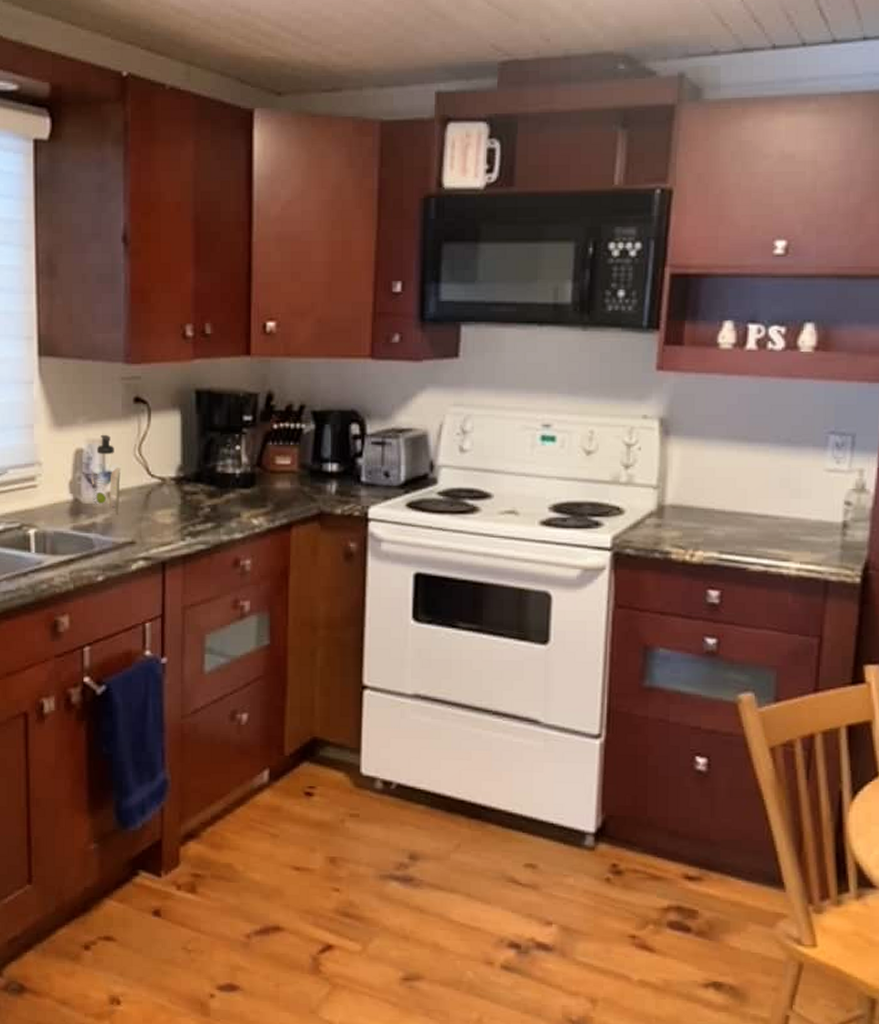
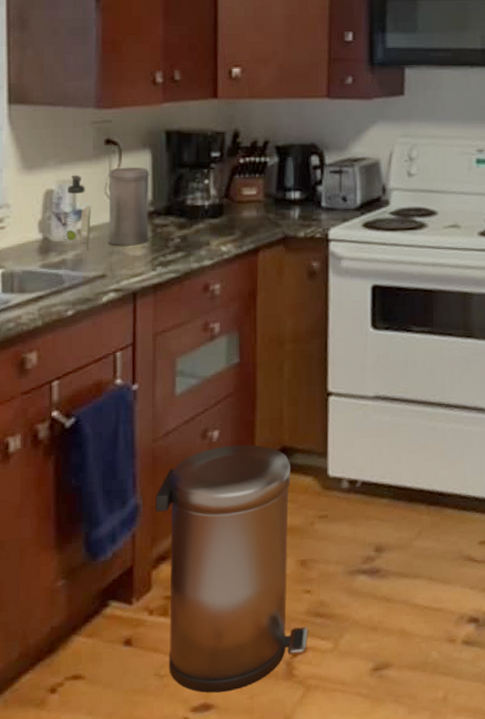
canister: none [136,428,179,513] -> present [107,167,150,247]
pedal bin: none [183,730,337,976] -> present [155,444,309,693]

